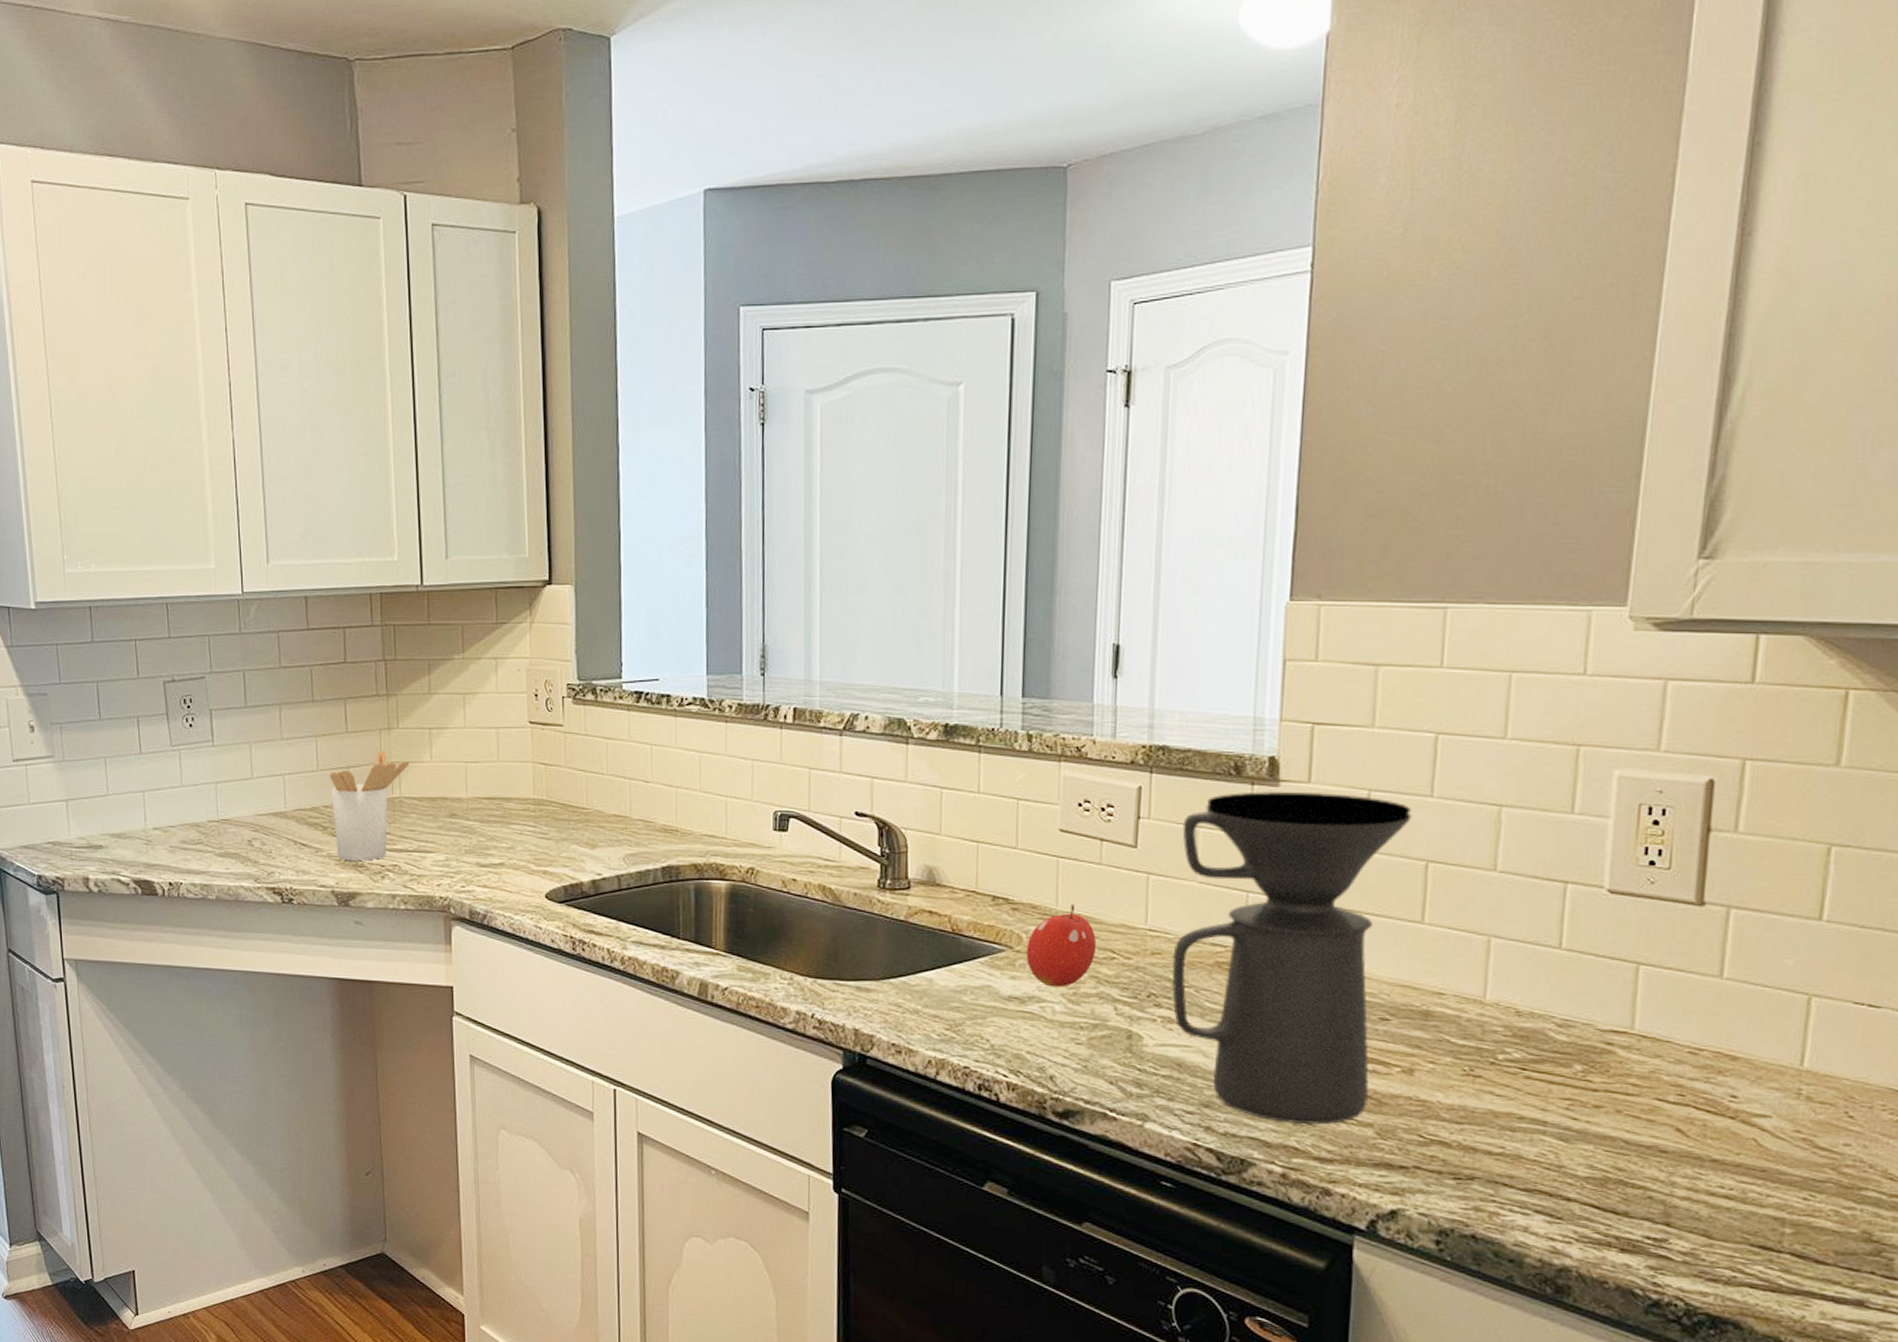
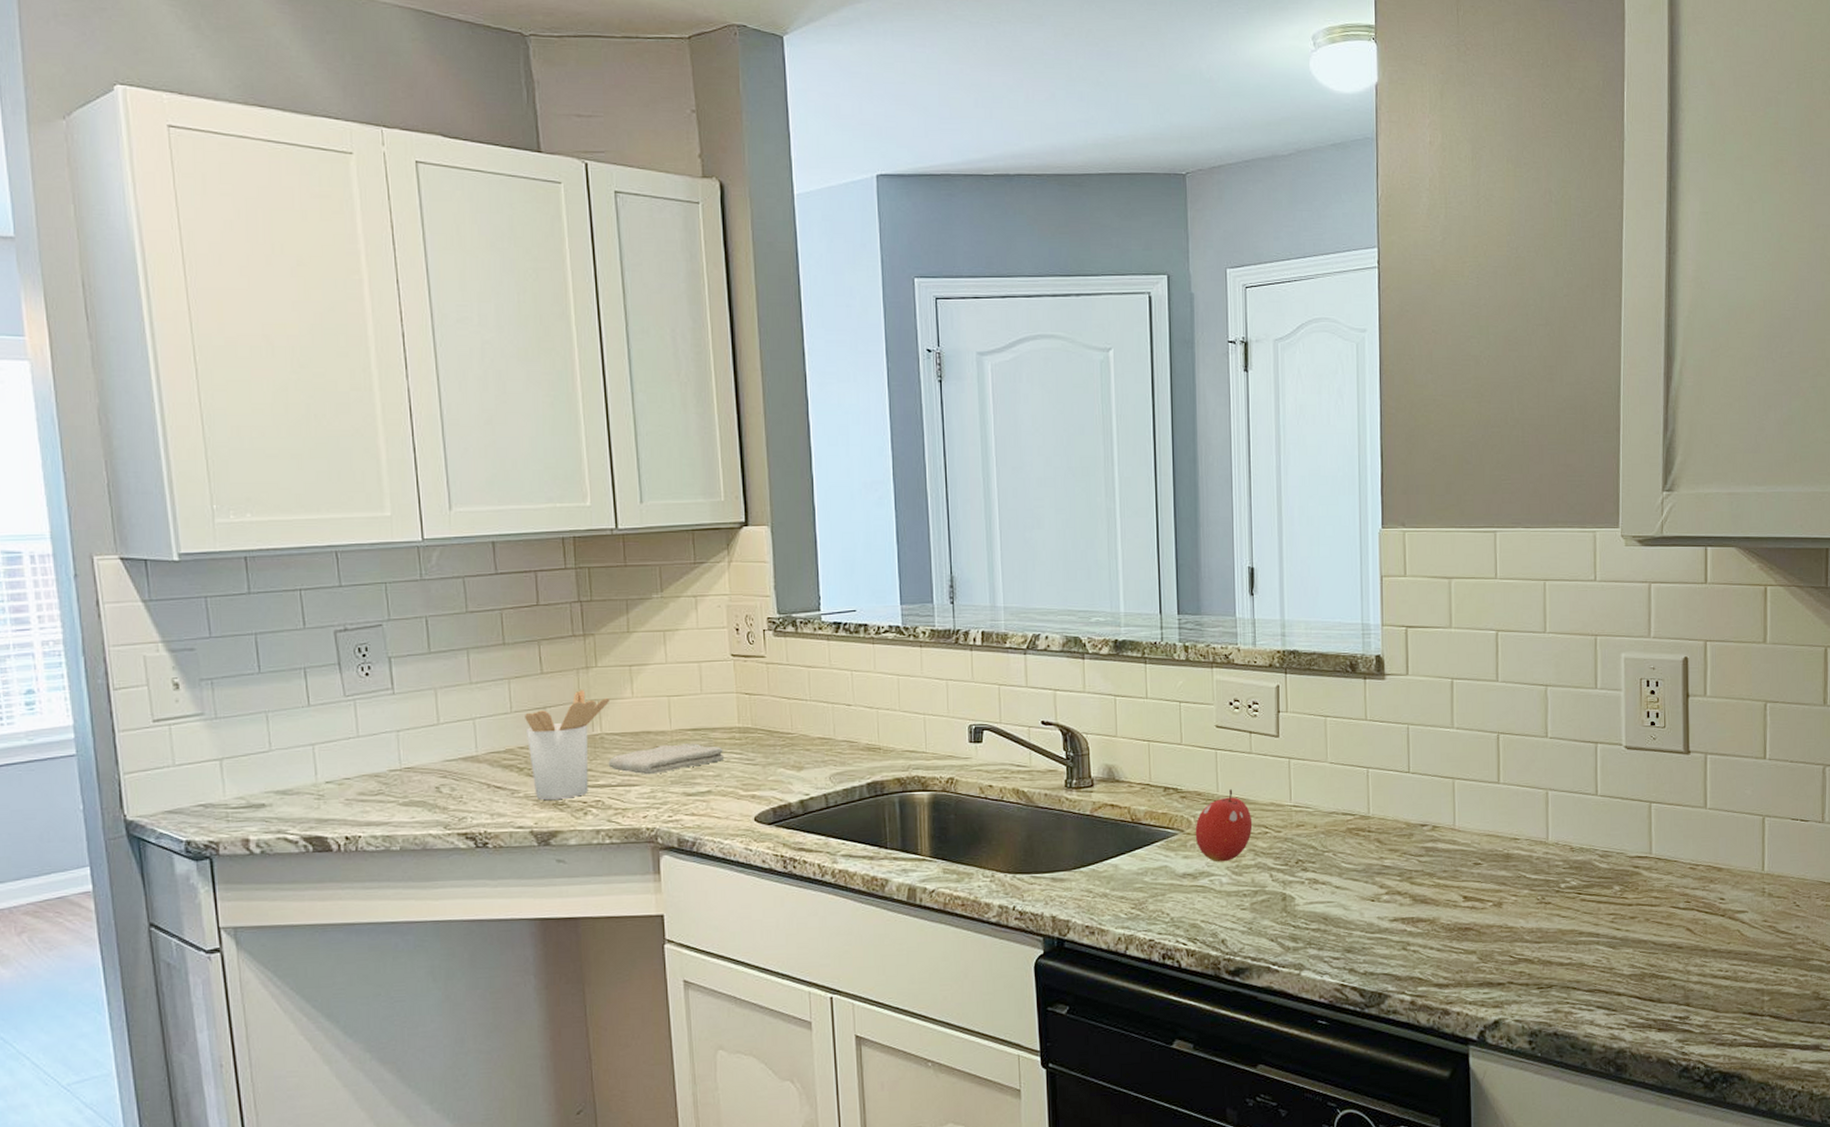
washcloth: none [406,812,518,843] -> present [608,743,725,775]
coffee maker: present [1172,790,1412,1126] -> none [1313,682,1484,959]

